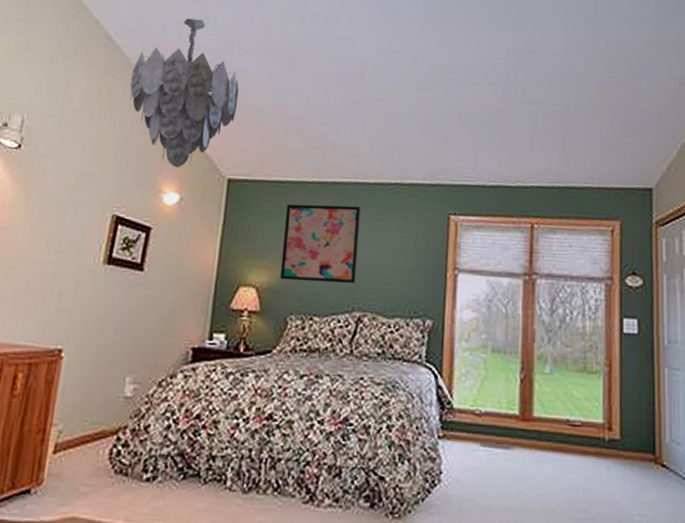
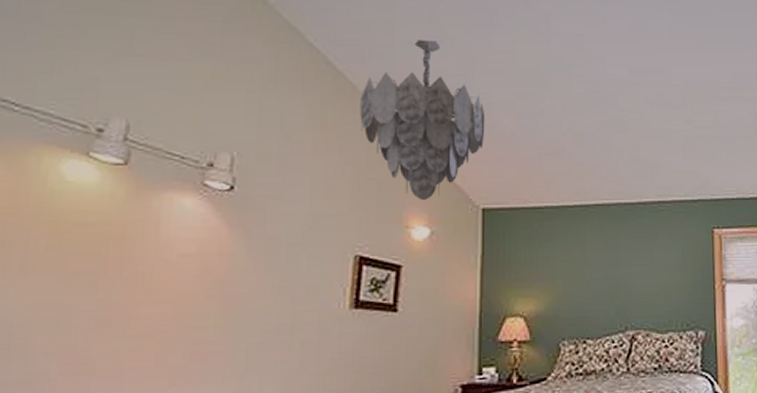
wall art: present [279,203,361,284] -> none [547,227,626,306]

